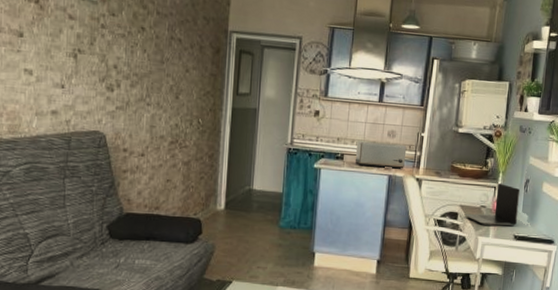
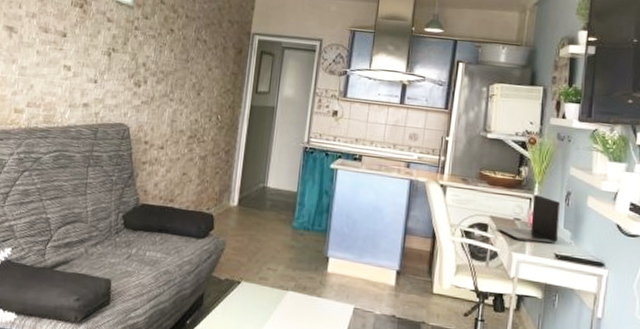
toaster: present [355,140,407,169] -> none [373,142,430,174]

